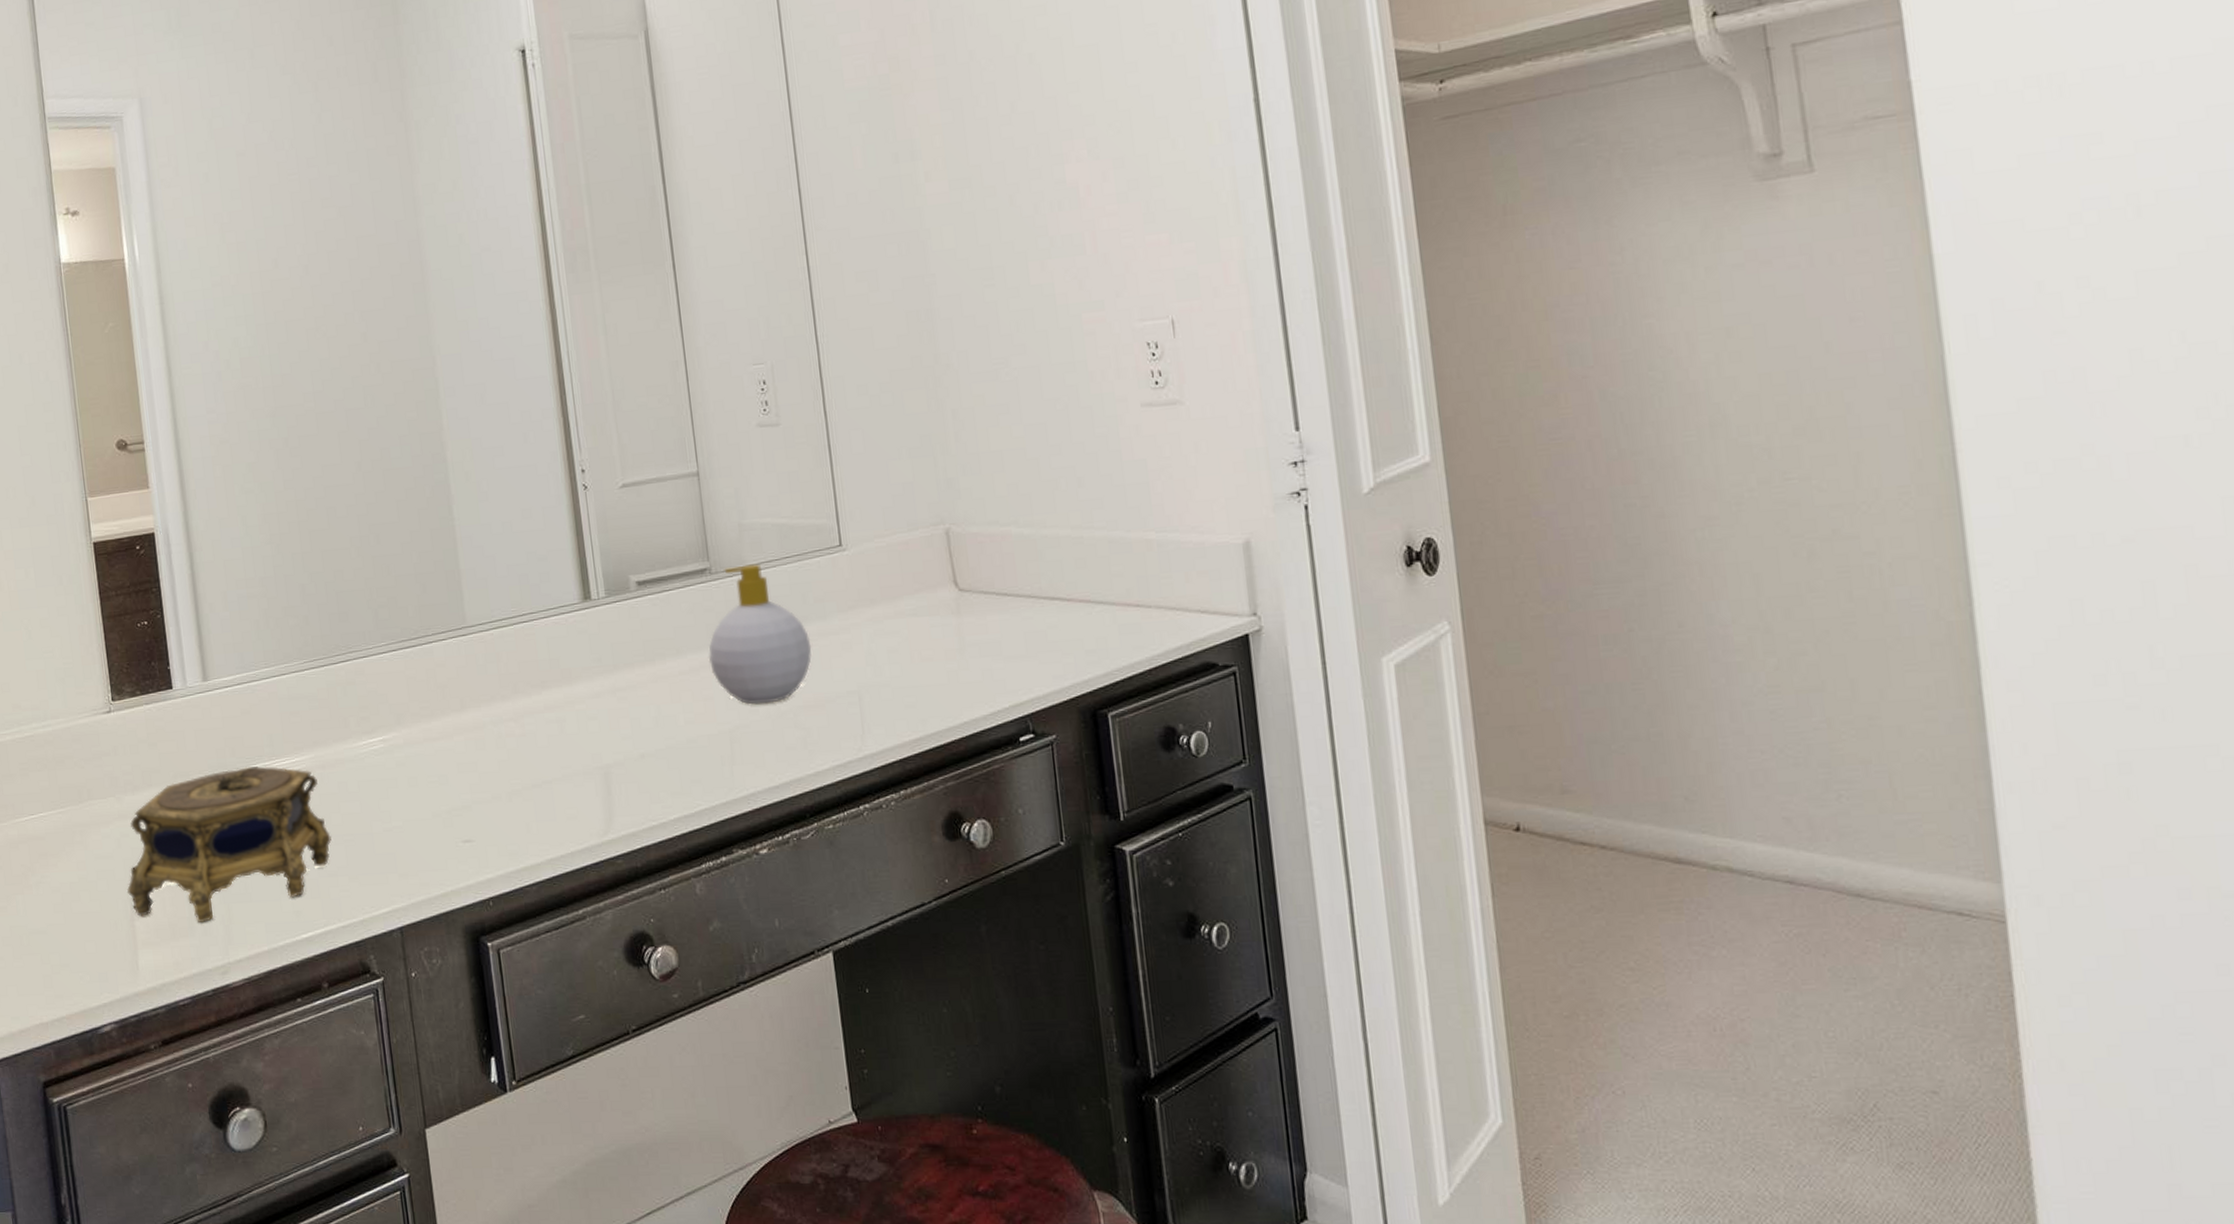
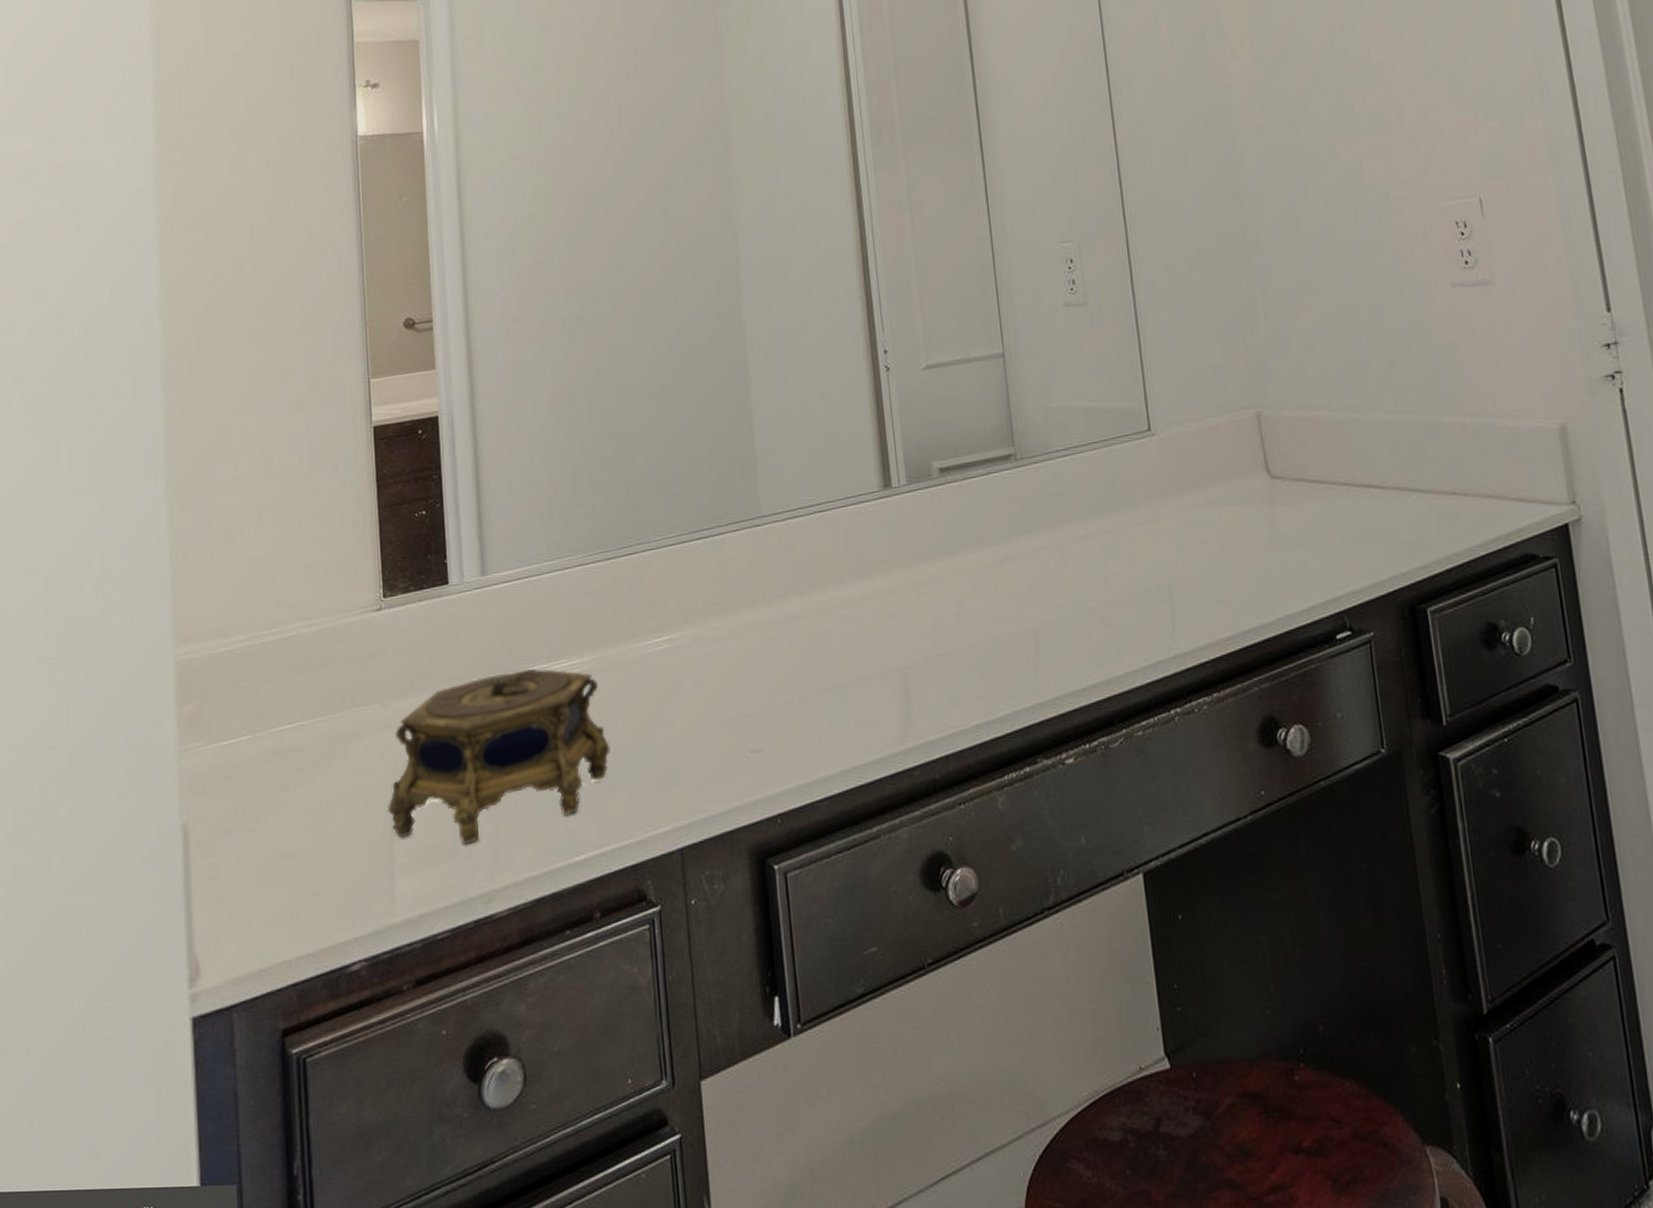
soap bottle: present [708,564,812,705] -> none [1012,449,1120,601]

